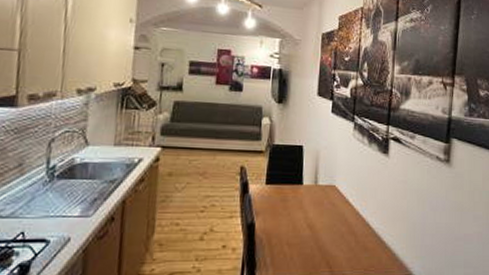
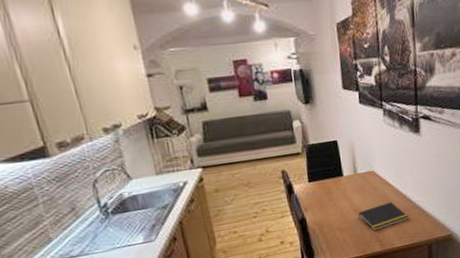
notepad: none [311,223,365,254] -> present [358,201,409,231]

